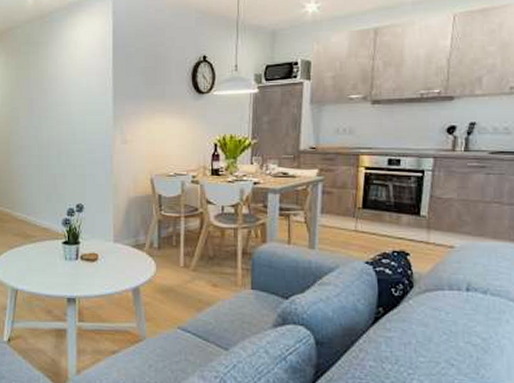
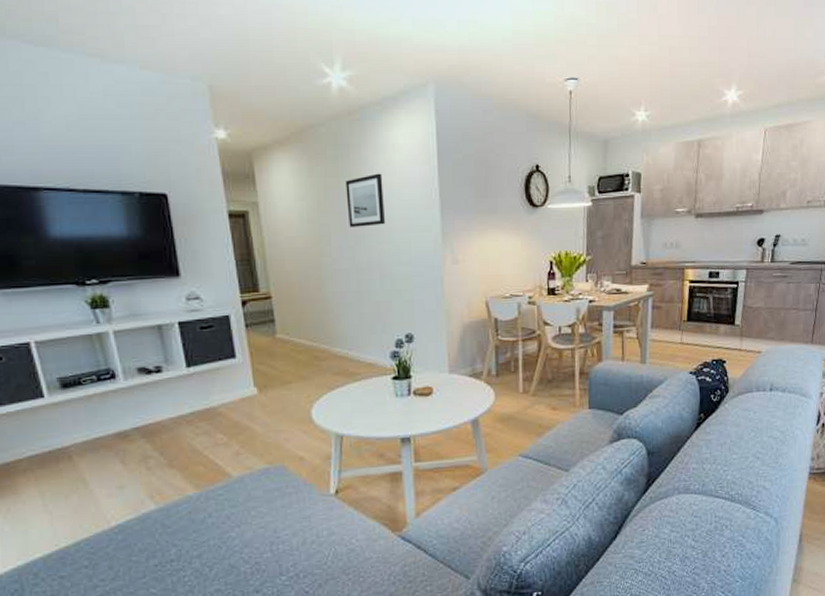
wall art: none [34,65,65,110] -> present [345,173,385,227]

